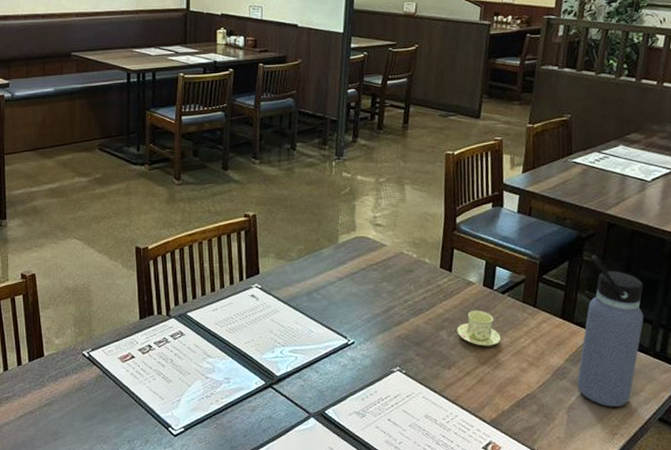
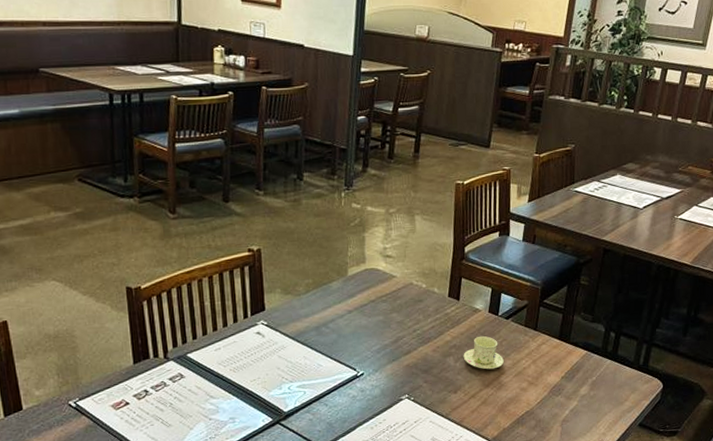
water bottle: present [577,254,644,407] -> none [571,278,632,417]

